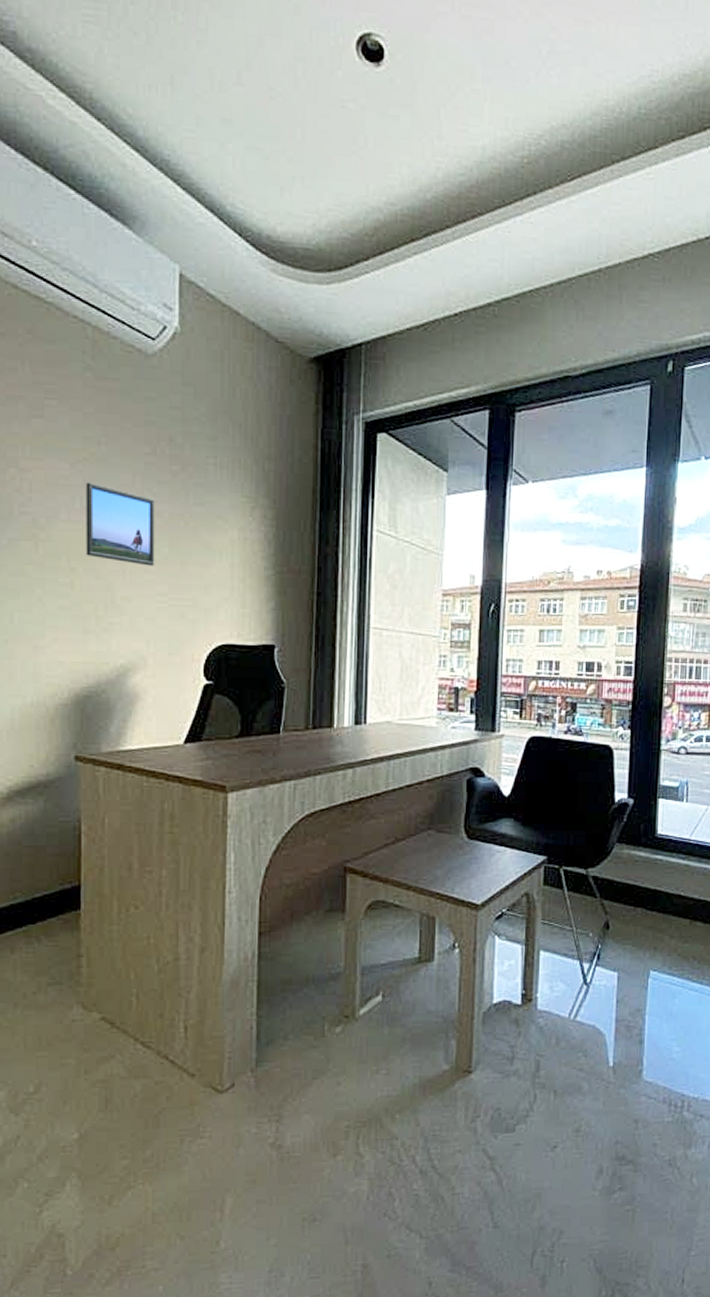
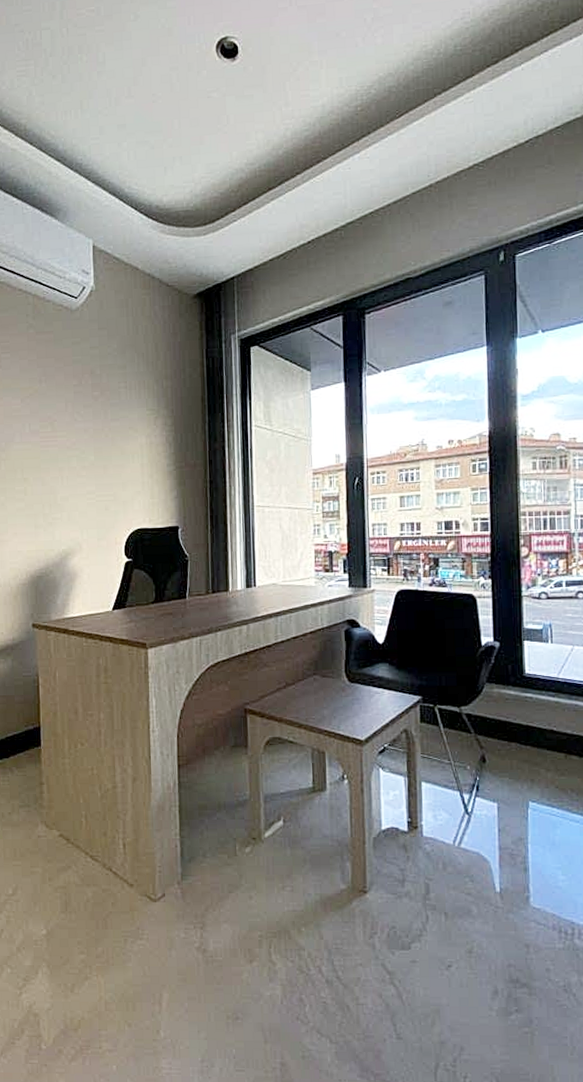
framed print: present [86,482,155,566] -> none [32,411,84,472]

